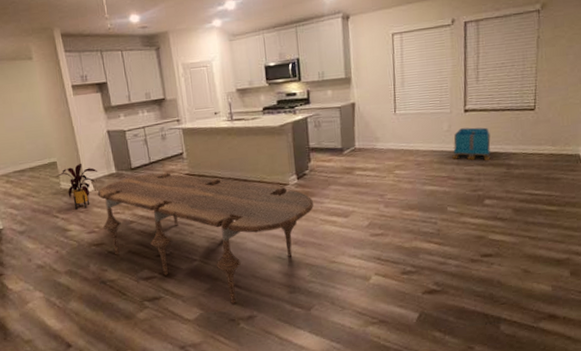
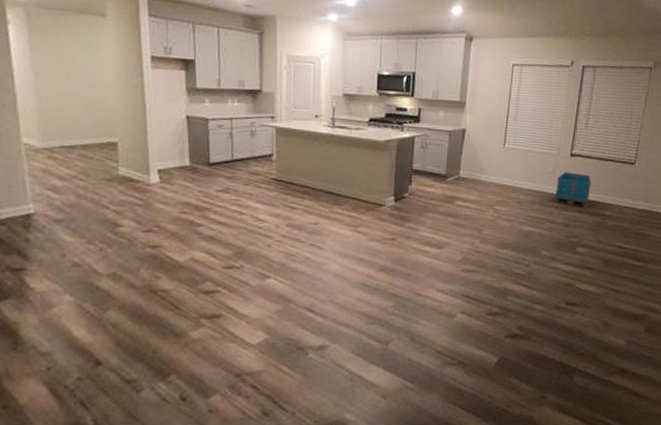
house plant: present [55,164,97,210] -> none [113,149,167,203]
dining table: present [97,172,314,304] -> none [163,172,409,331]

